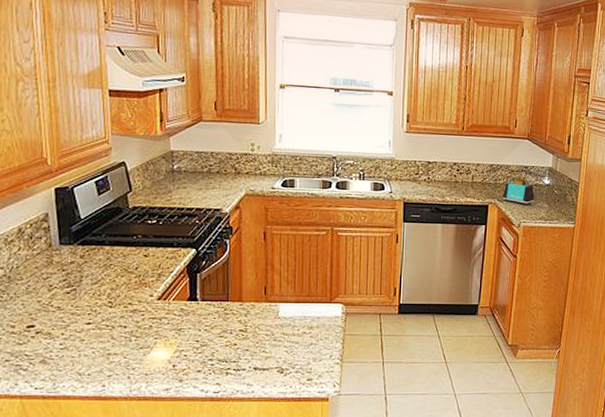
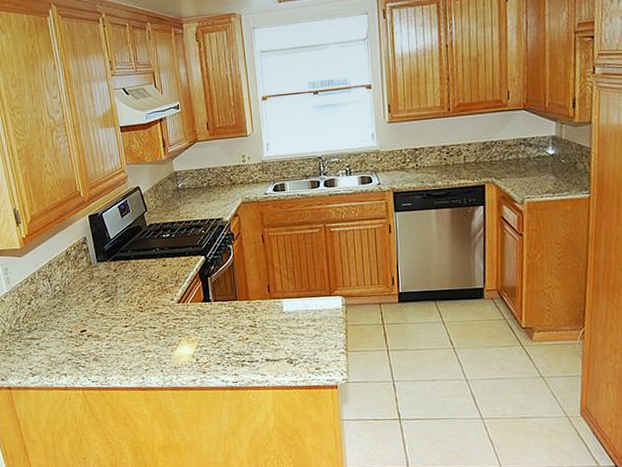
toaster: present [503,178,535,206] -> none [500,152,538,181]

